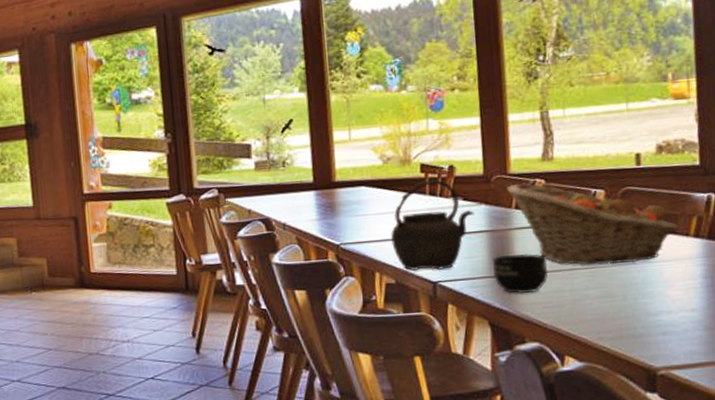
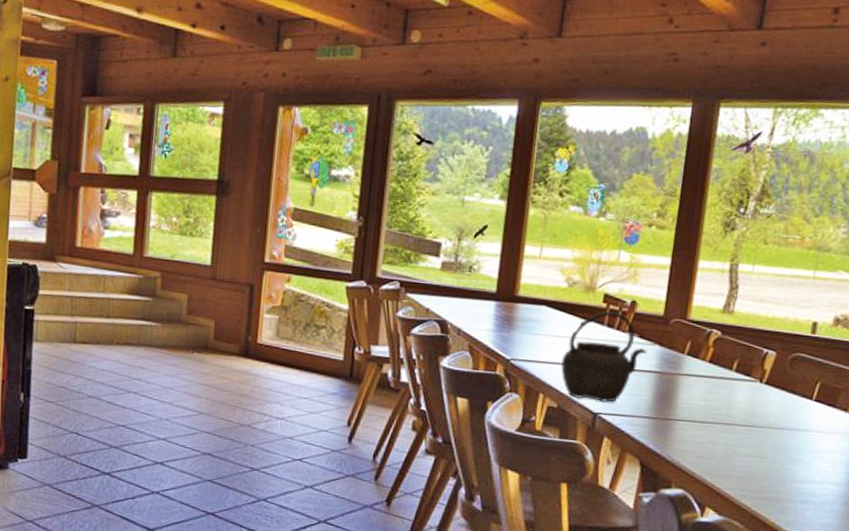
mug: present [491,254,548,294] -> none [654,398,708,440]
fruit basket: present [506,183,679,266] -> none [682,330,839,428]

